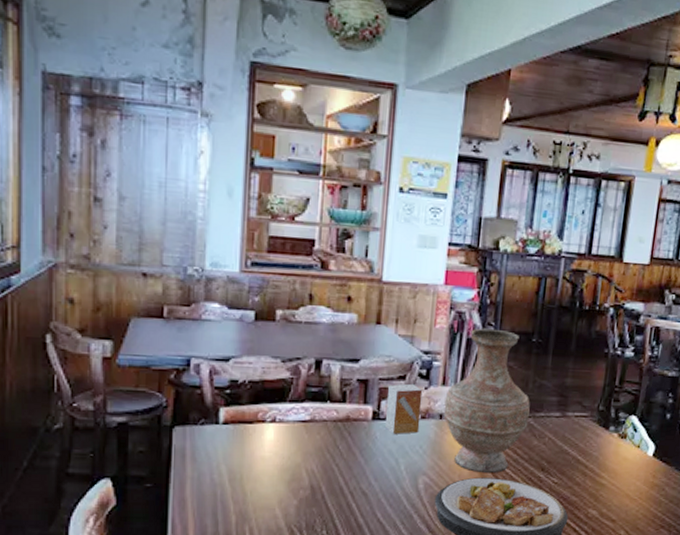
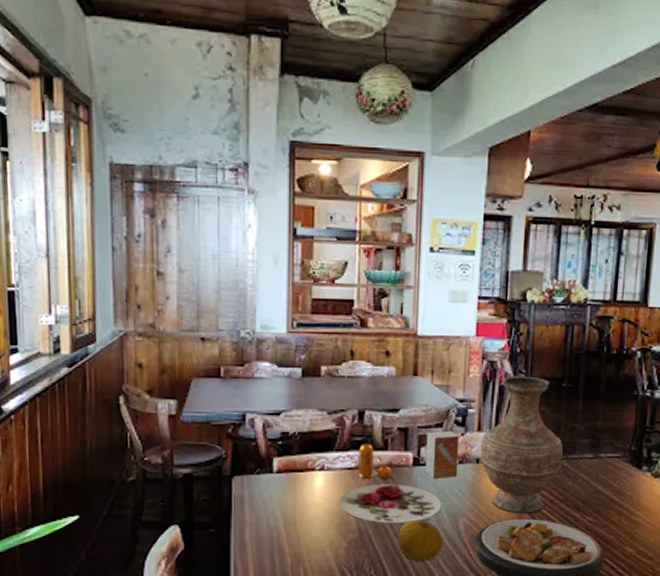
plate: none [290,438,402,481] -> present [339,484,442,523]
pepper shaker: none [313,394,350,433] -> present [358,443,392,479]
fruit: none [351,477,401,520] -> present [396,519,443,560]

